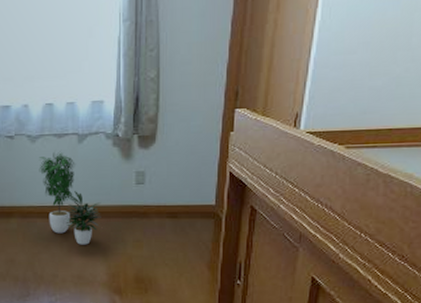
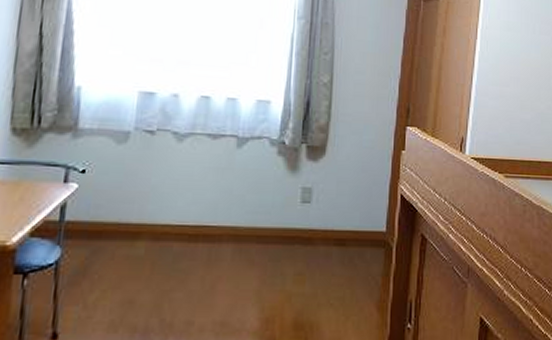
potted plant: present [38,151,101,245] -> none [183,155,259,279]

